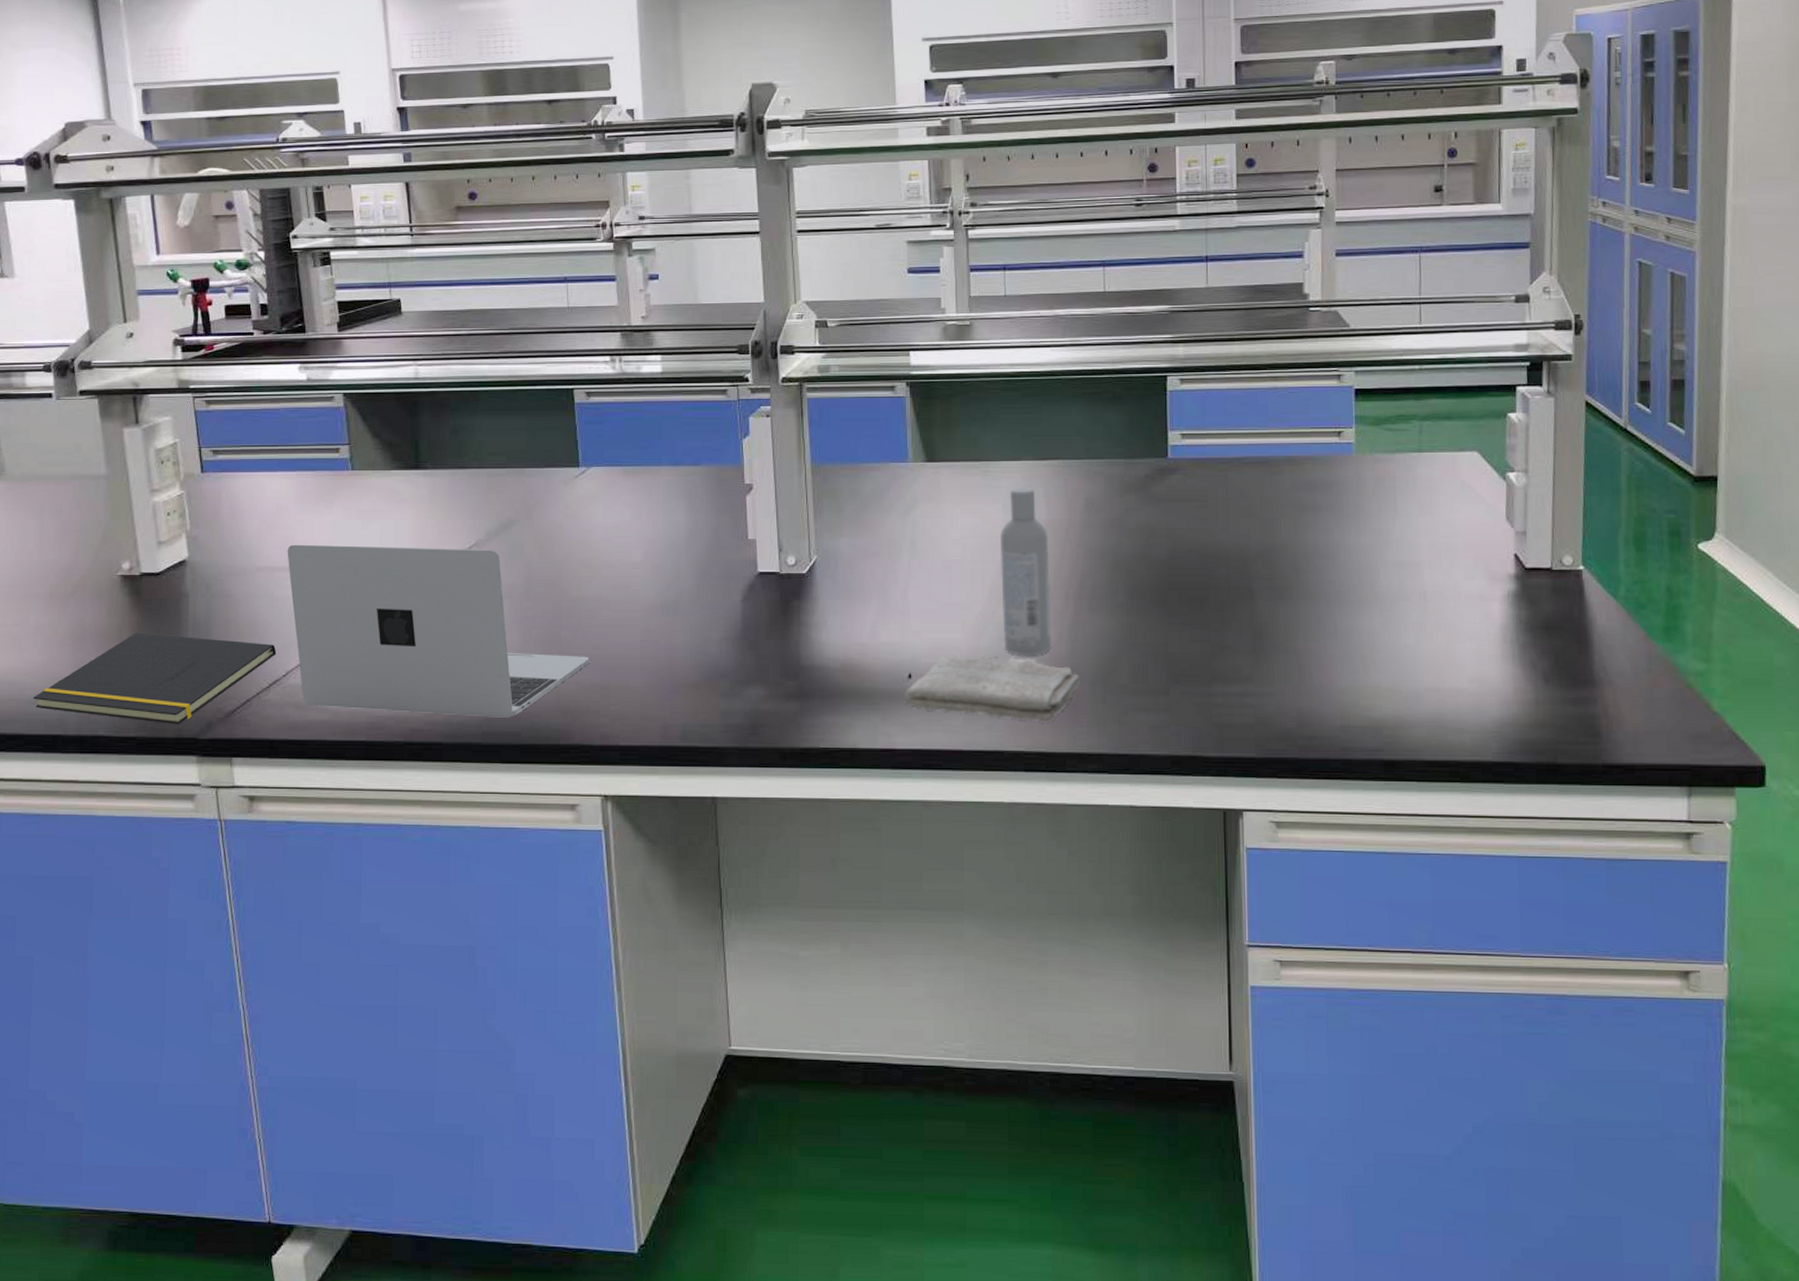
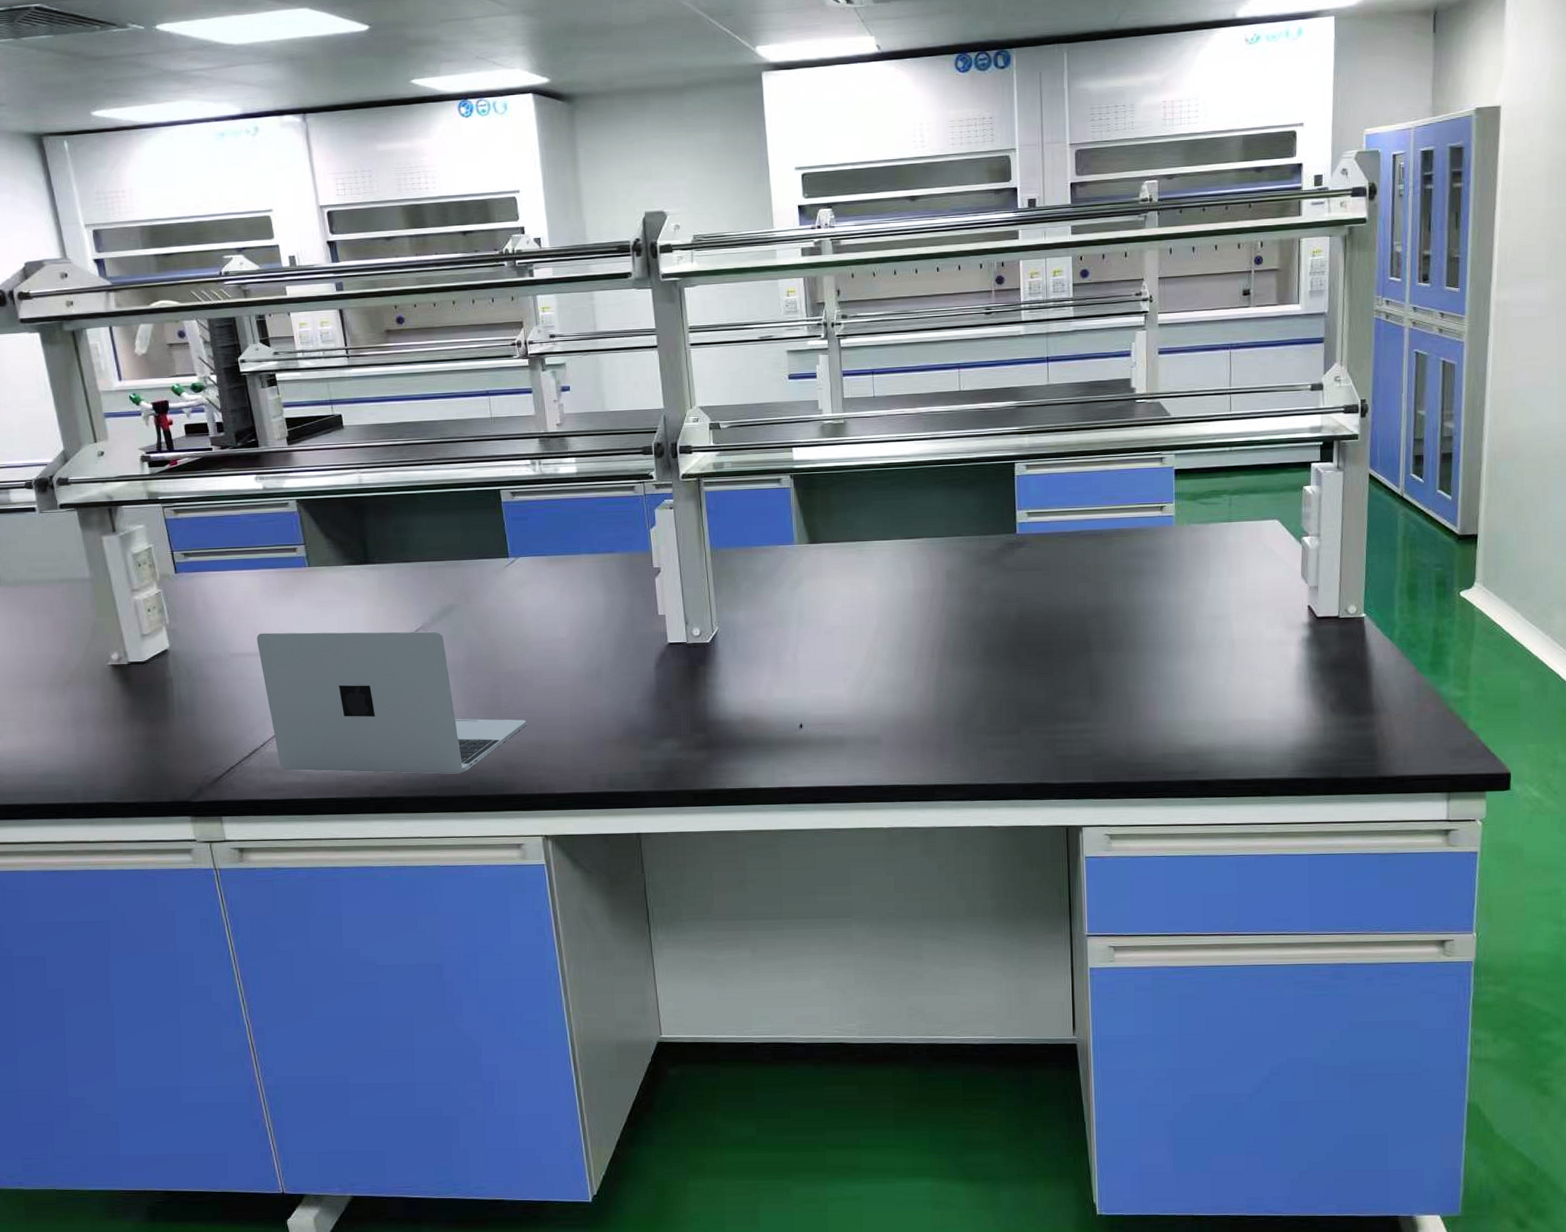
notepad: present [33,633,277,725] -> none [43,713,254,791]
washcloth: present [905,654,1081,722] -> none [797,706,946,760]
bottle: present [1000,486,1052,656] -> none [875,562,921,706]

